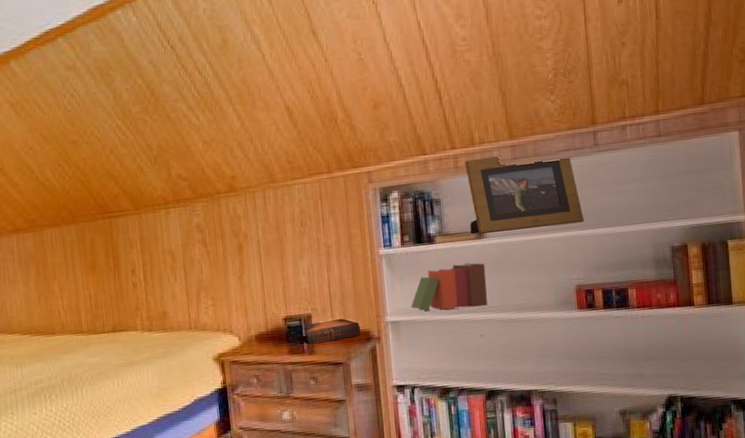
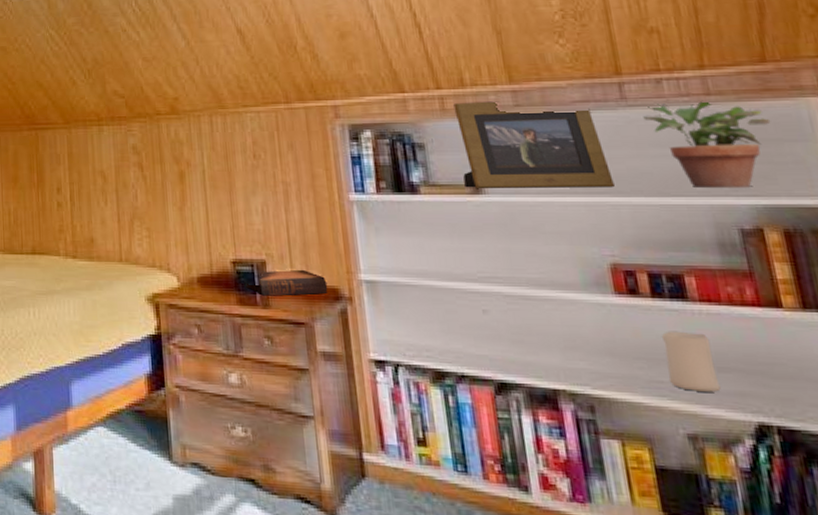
books: present [411,263,487,312] -> none [391,221,491,275]
candle: none [608,332,646,378] -> present [661,331,721,392]
potted plant: none [610,141,702,217] -> present [643,100,771,189]

